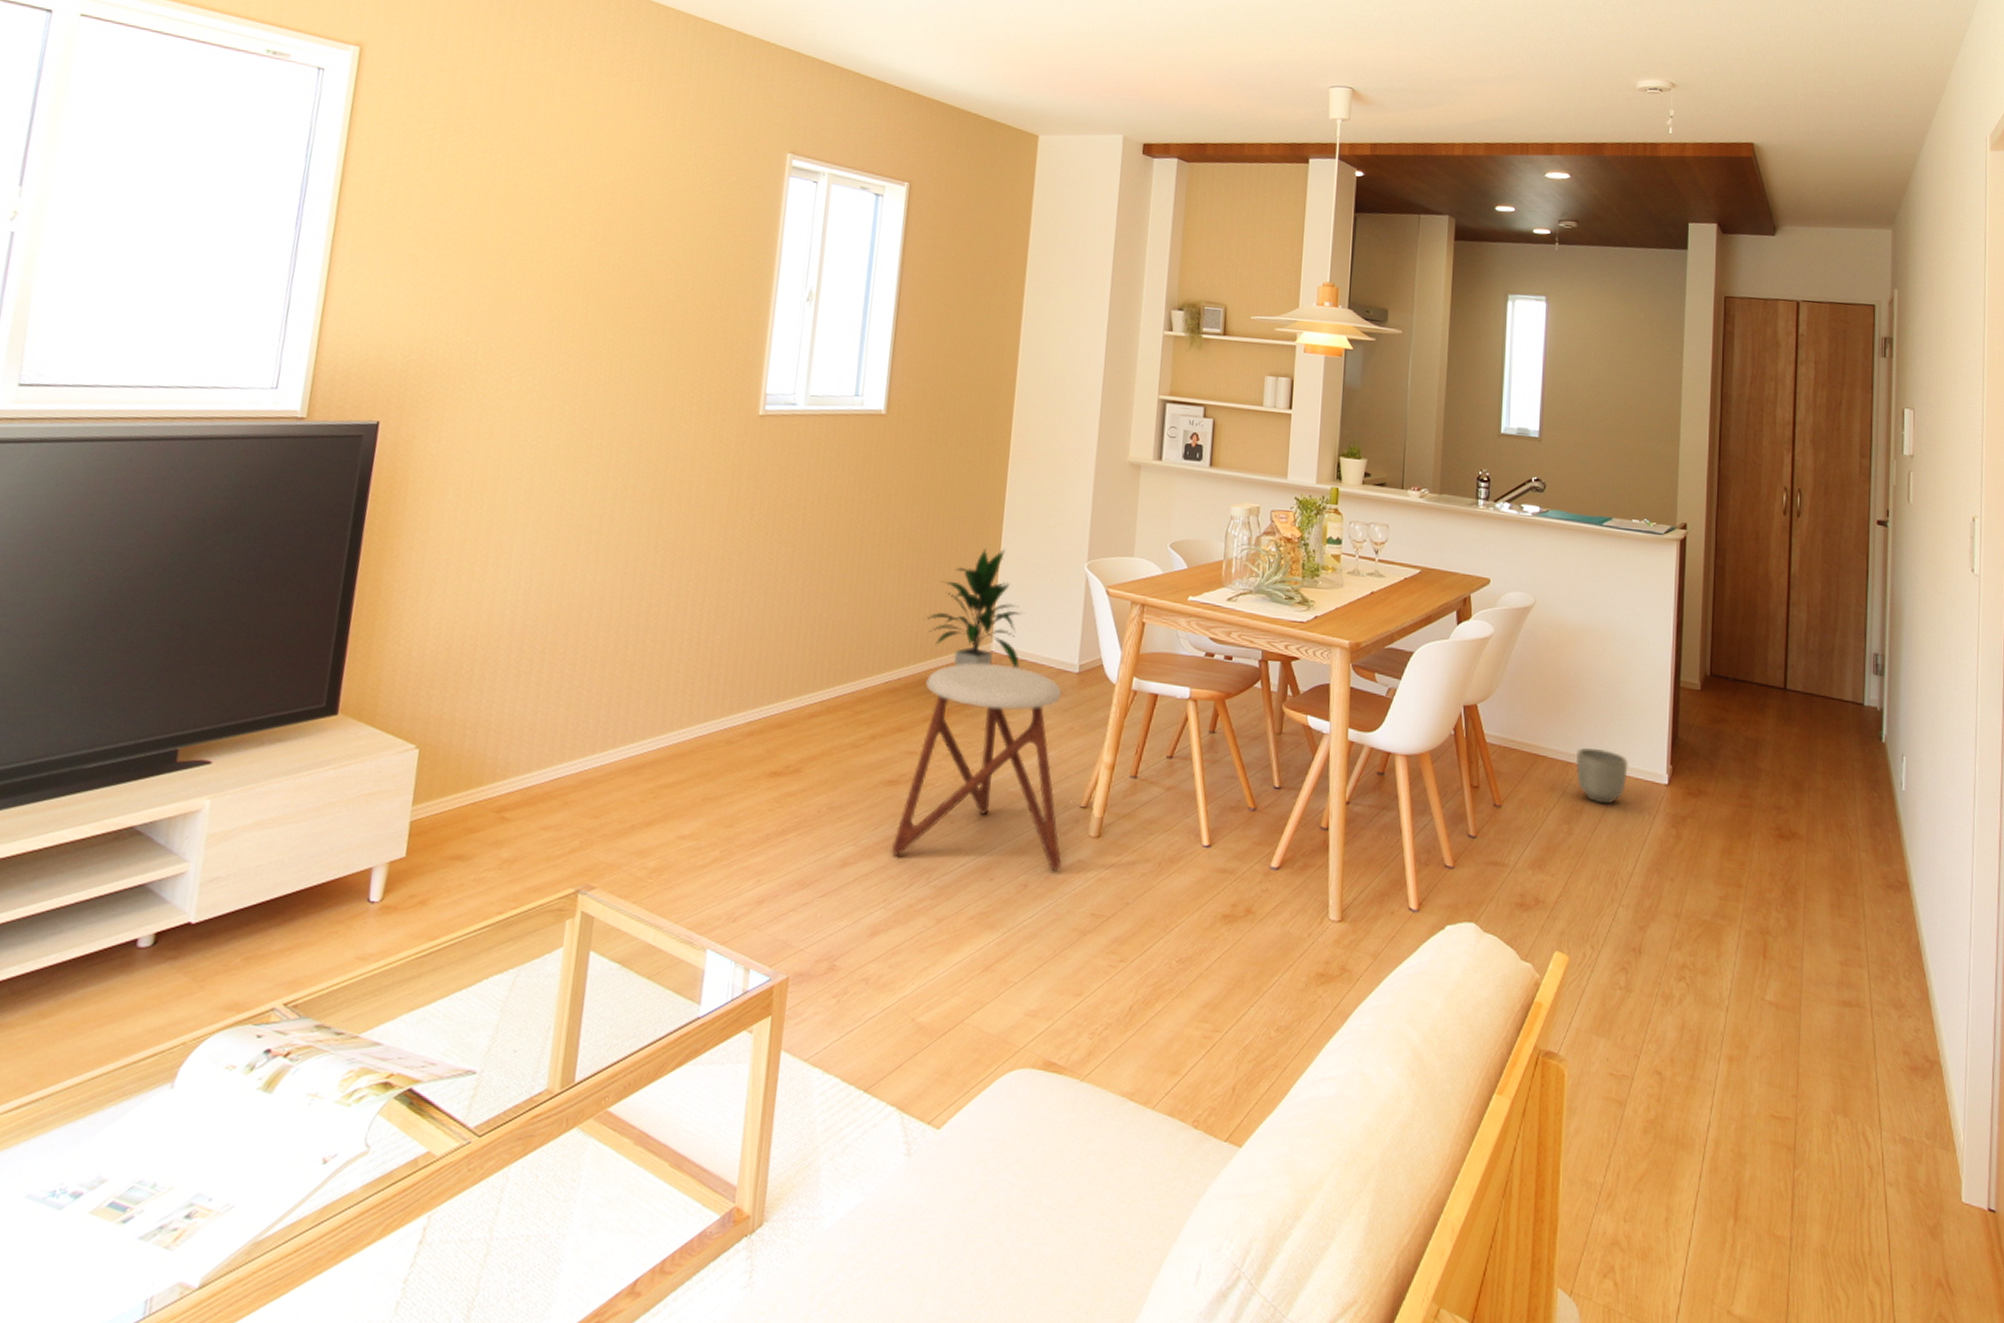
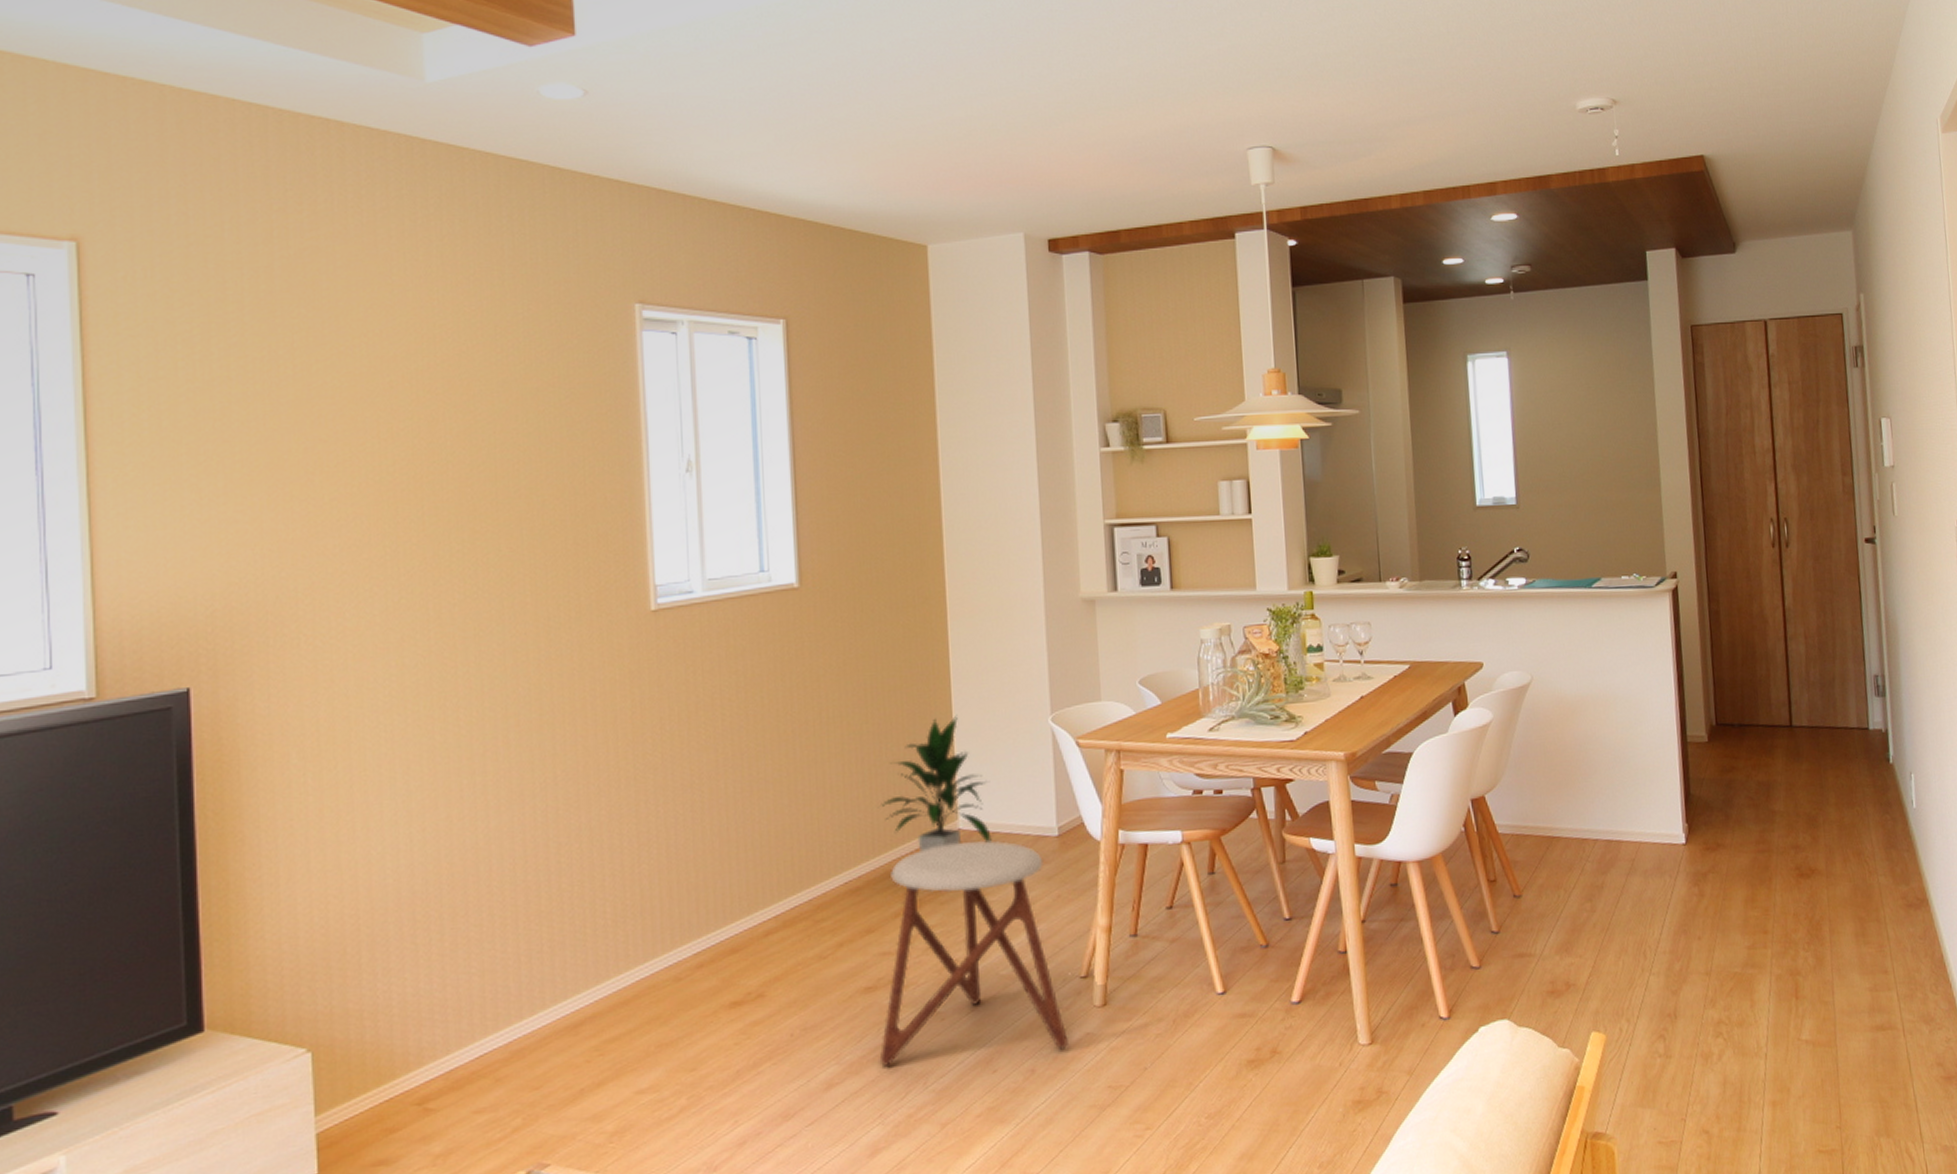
planter: present [1575,748,1628,805] -> none [1591,819,1645,875]

